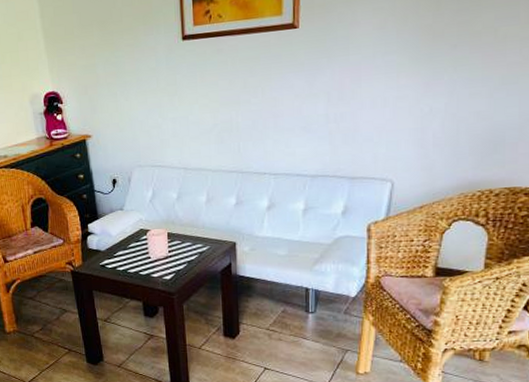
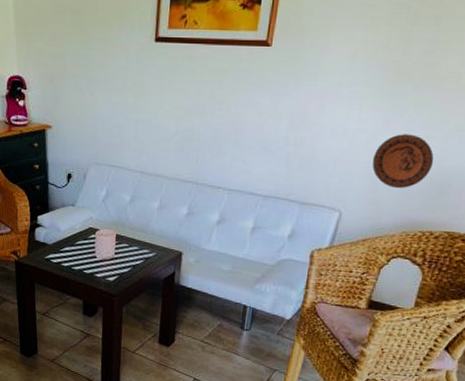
decorative plate: none [418,94,483,150] -> present [372,134,434,188]

